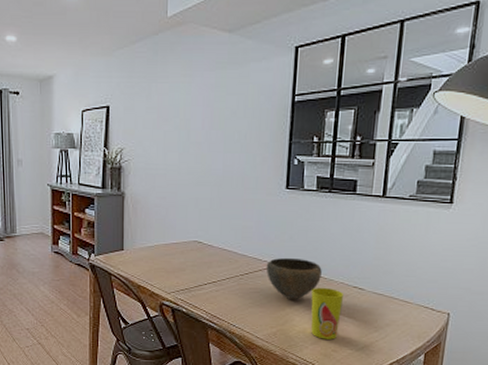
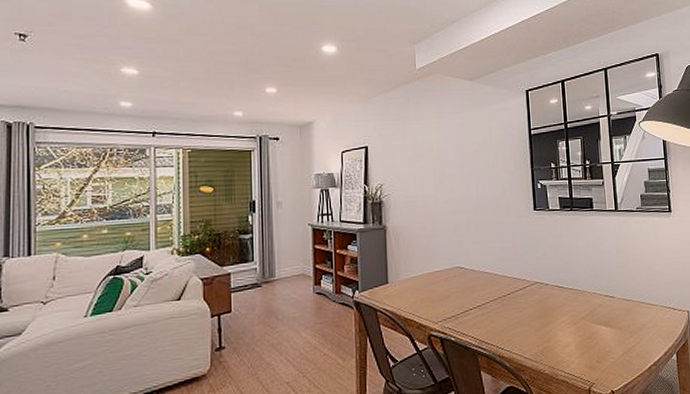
bowl: present [266,258,322,299] -> none [525,274,576,315]
cup: present [311,287,343,340] -> none [569,299,599,351]

